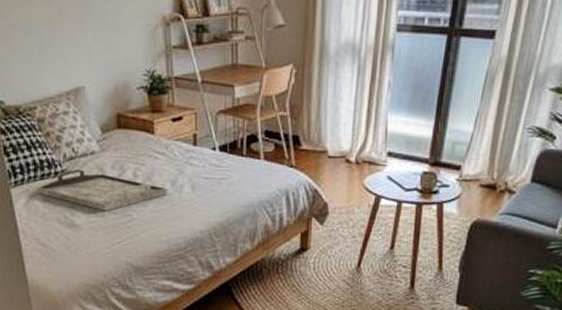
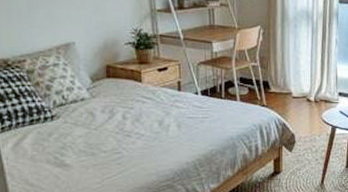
serving tray: present [36,169,168,211] -> none [25,114,156,150]

